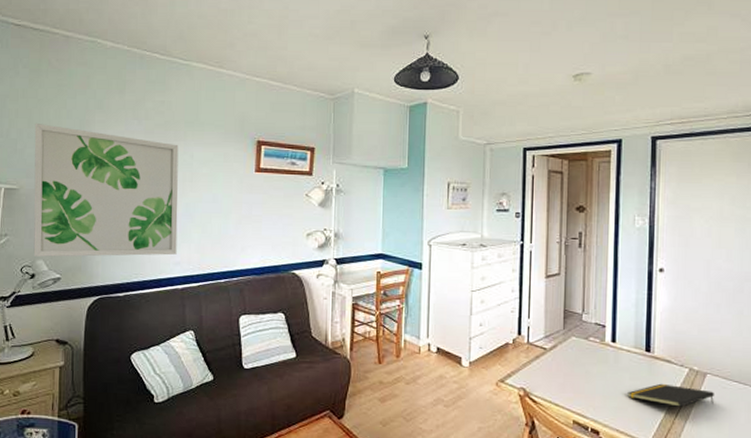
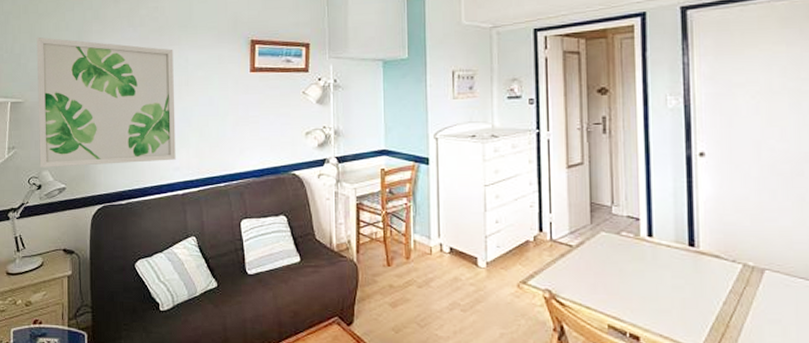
notepad: present [627,383,714,407] -> none [670,281,776,308]

